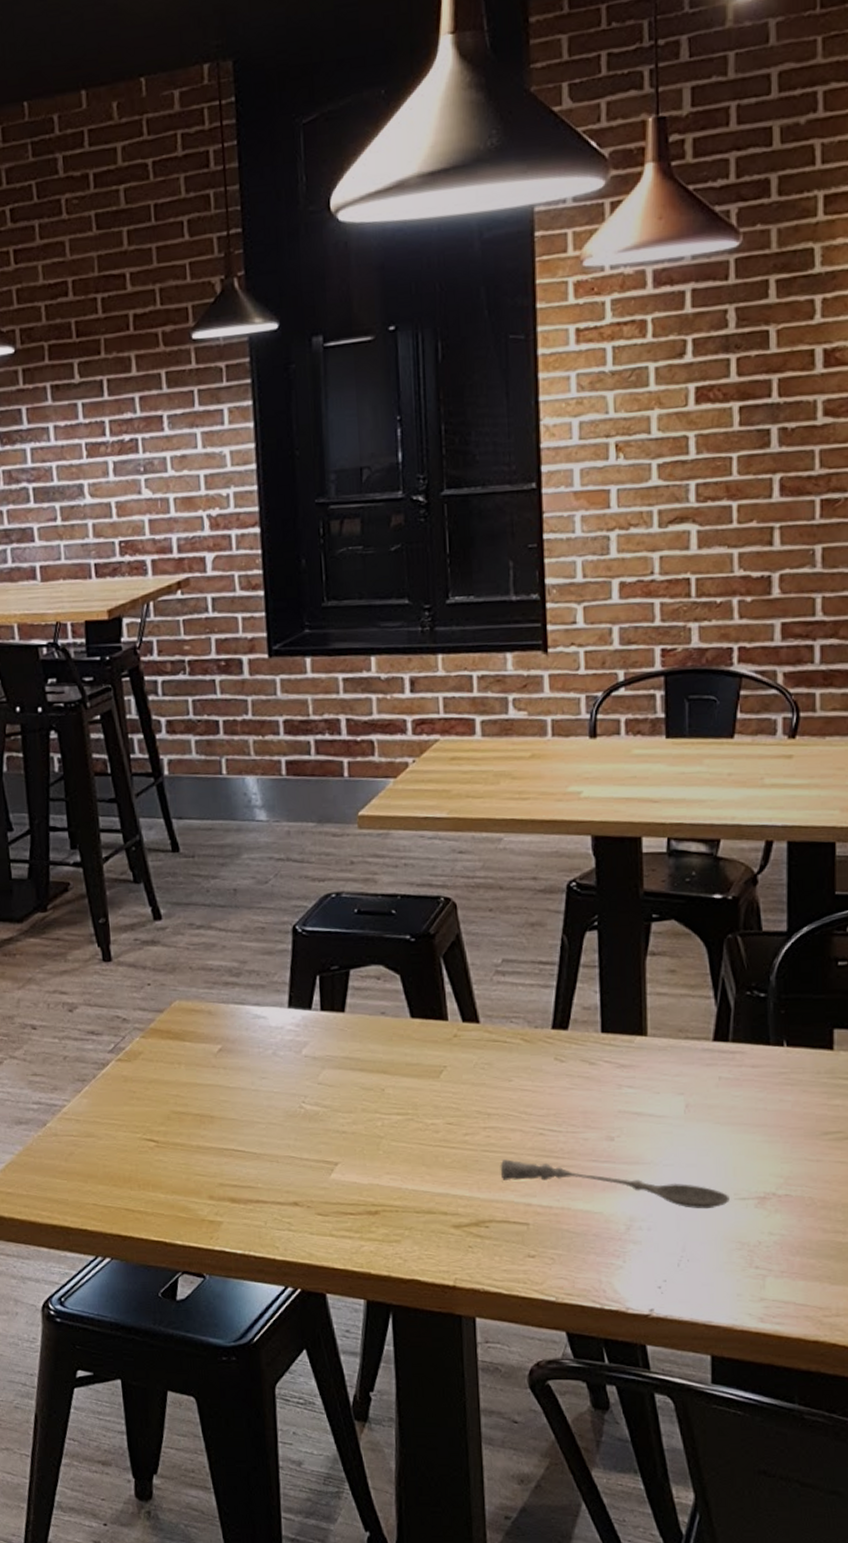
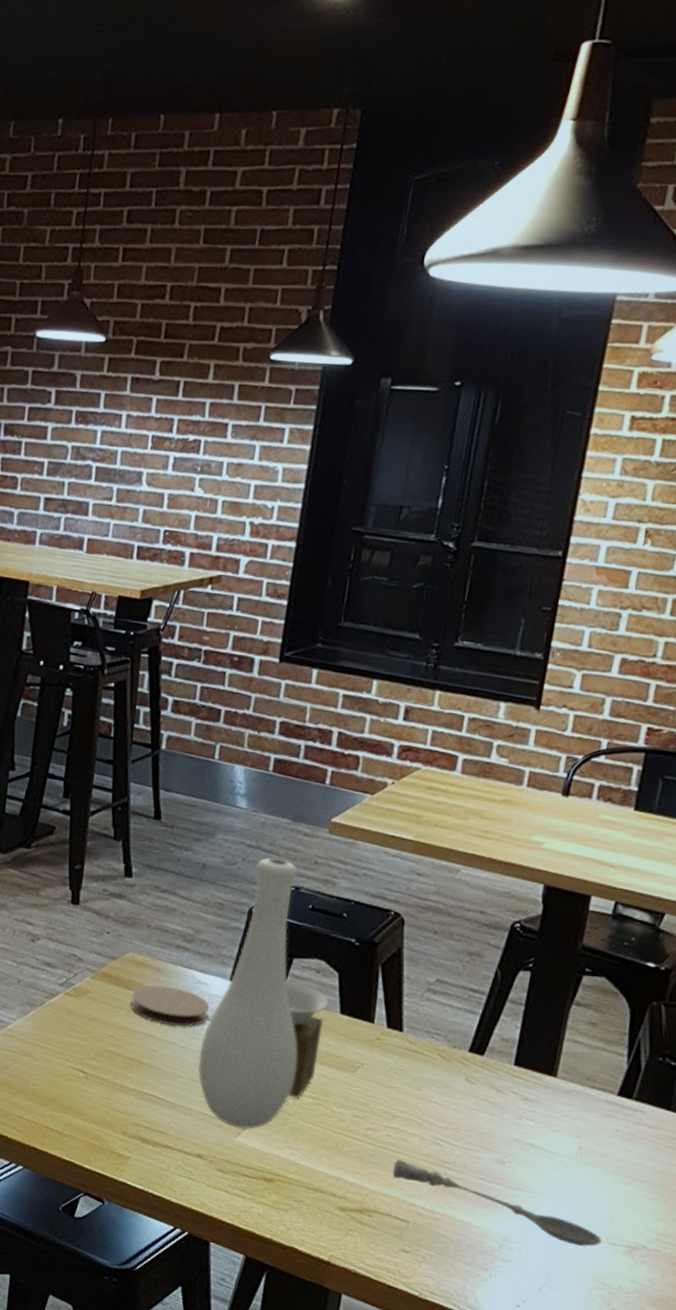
coaster: none [187,1028,274,1070] -> present [130,985,210,1027]
vase: none [272,867,398,1164] -> present [197,857,329,1130]

